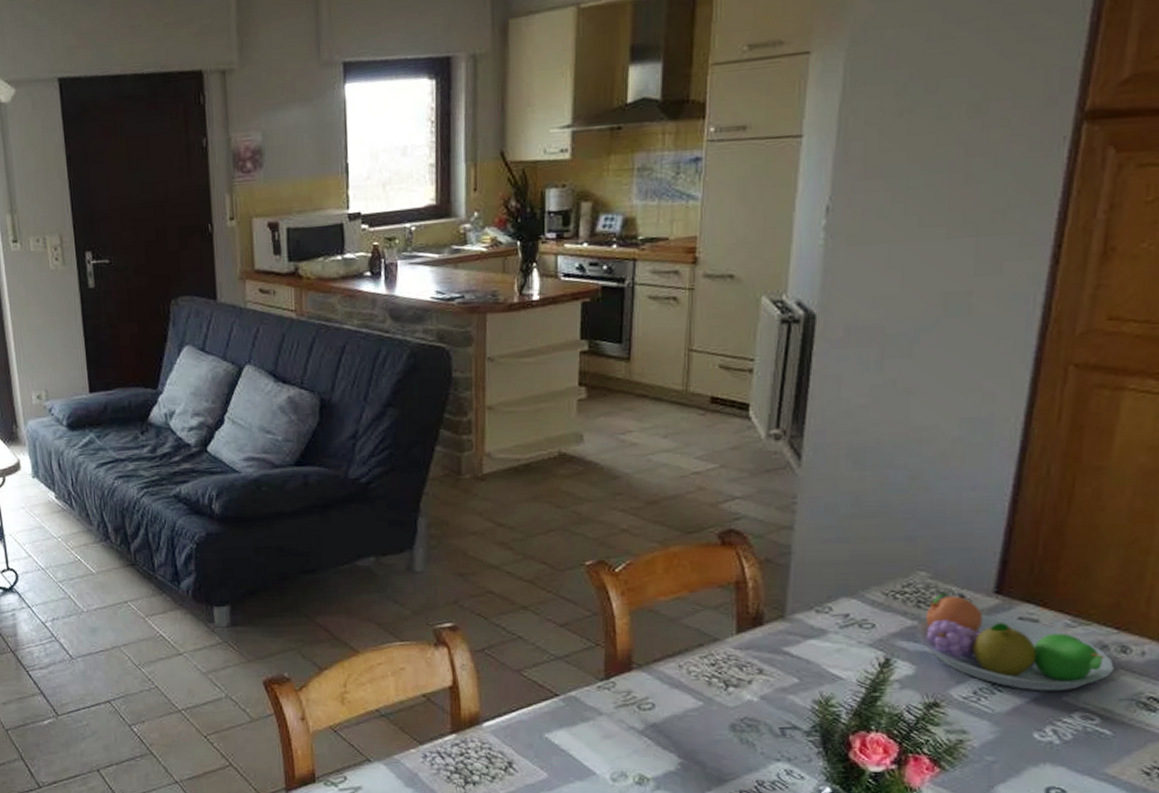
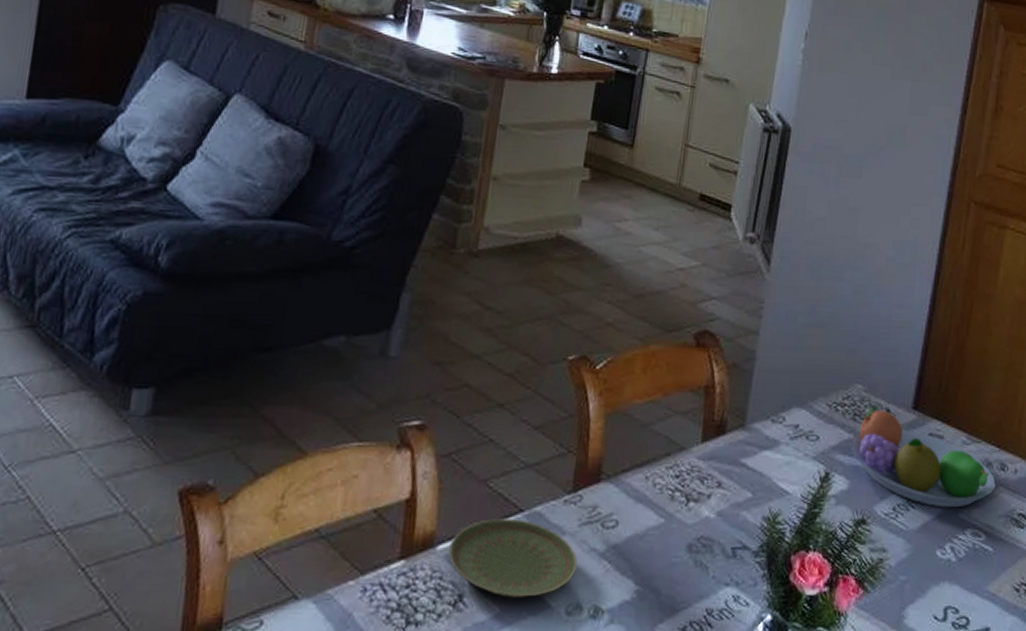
plate: none [494,702,617,766] -> present [448,519,577,598]

